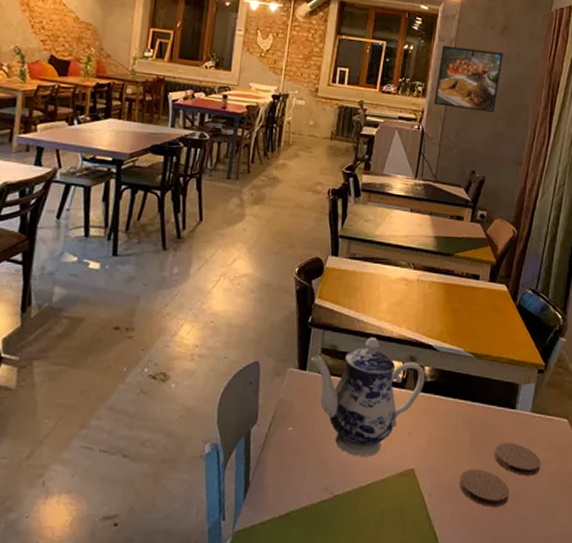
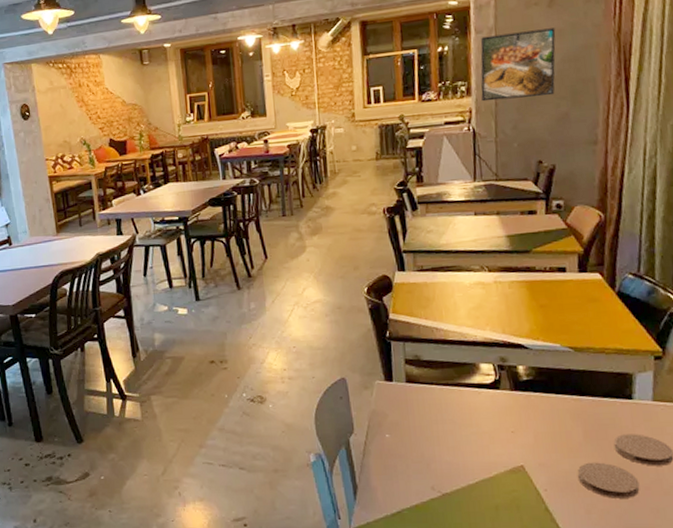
teapot: present [310,337,425,456] -> none [395,343,521,457]

